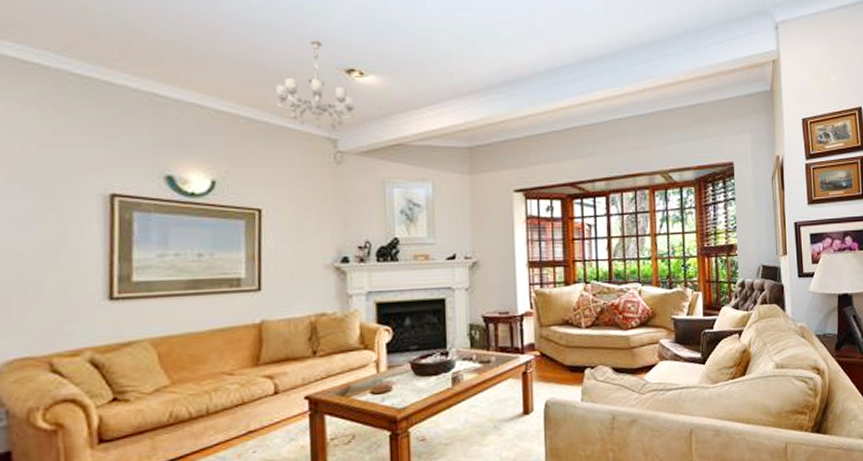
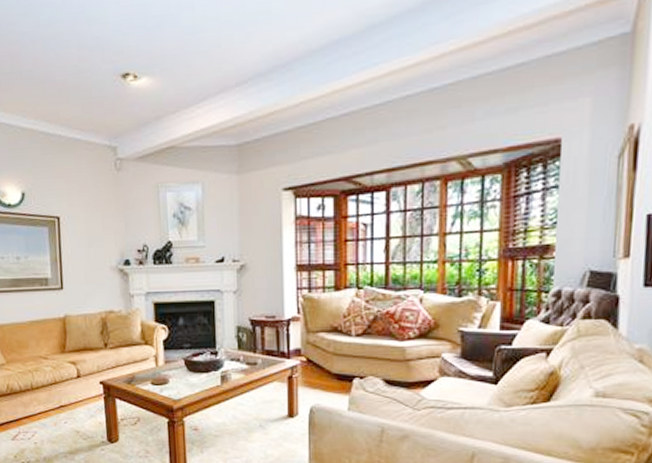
chandelier: present [275,40,355,130] -> none [64,47,131,138]

